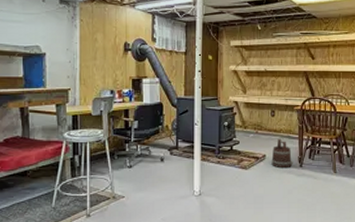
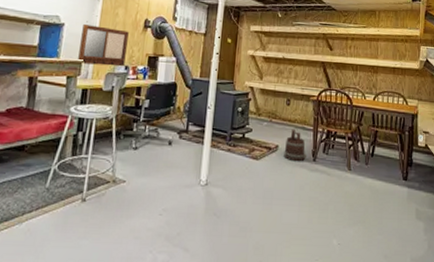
writing board: none [64,53,110,91] -> present [78,24,129,67]

